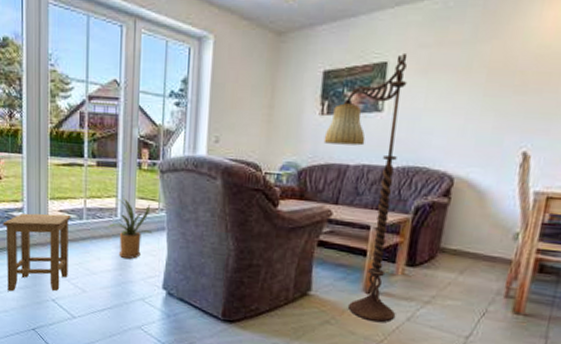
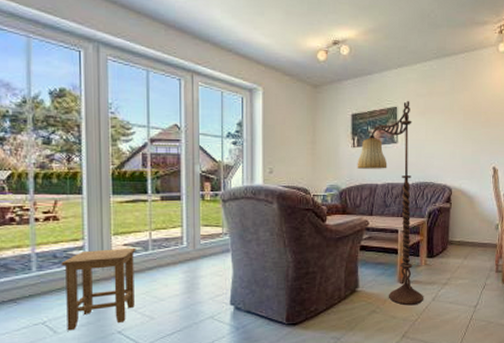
house plant: present [108,198,153,259] -> none [174,227,218,281]

